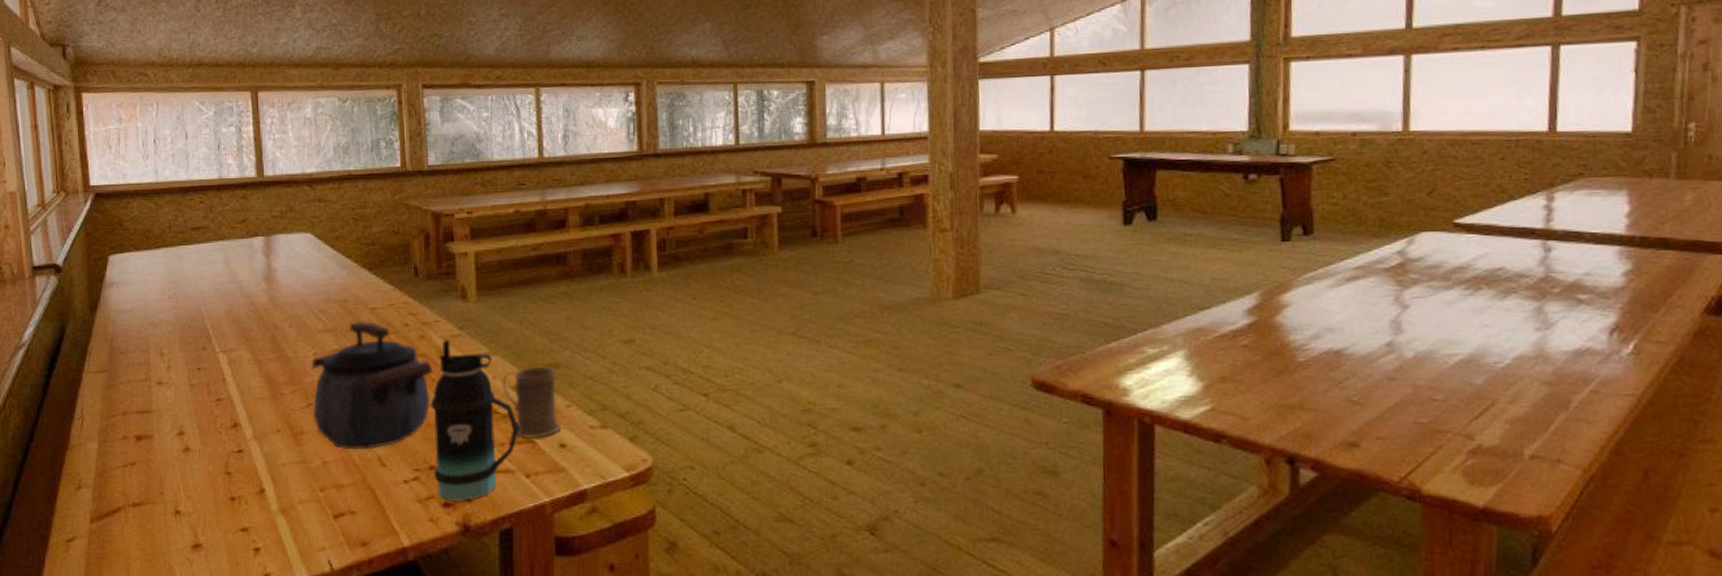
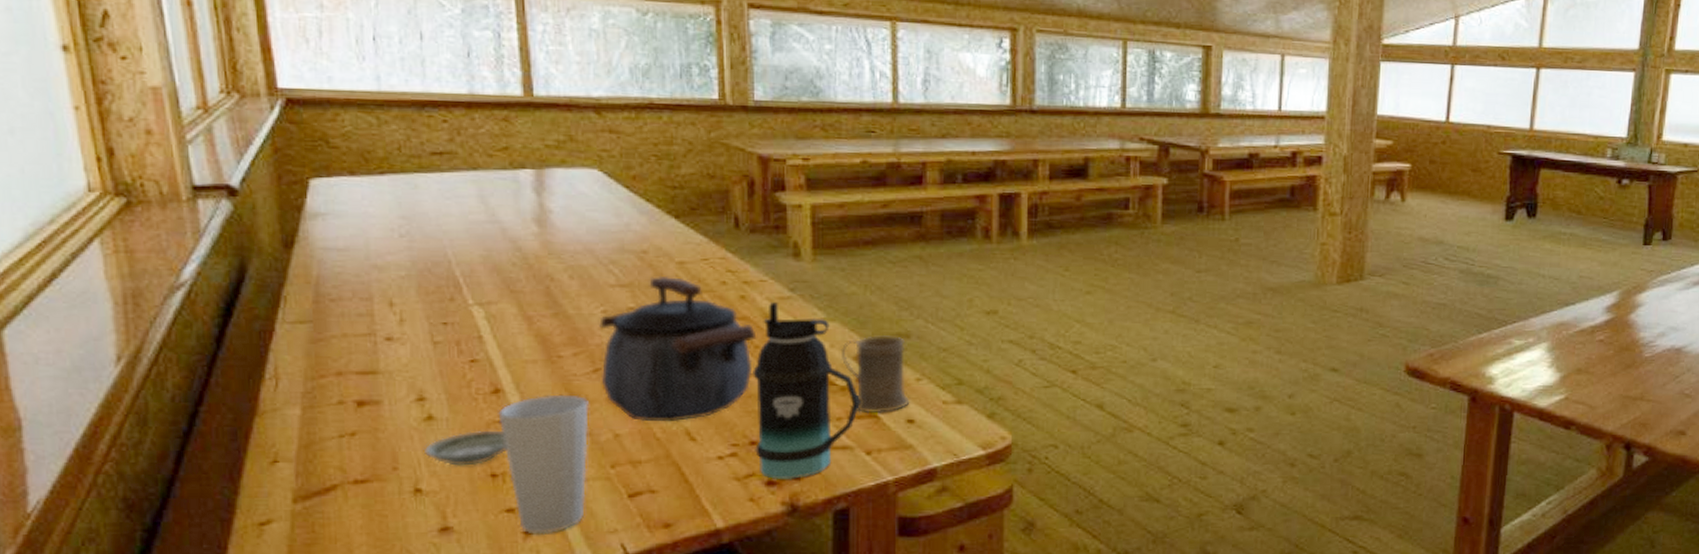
saucer: none [182,459,242,491] -> present [423,430,507,466]
cup: none [236,427,303,551] -> present [498,394,589,534]

